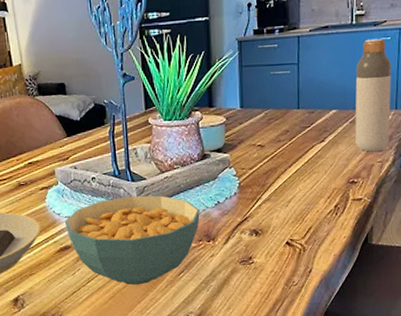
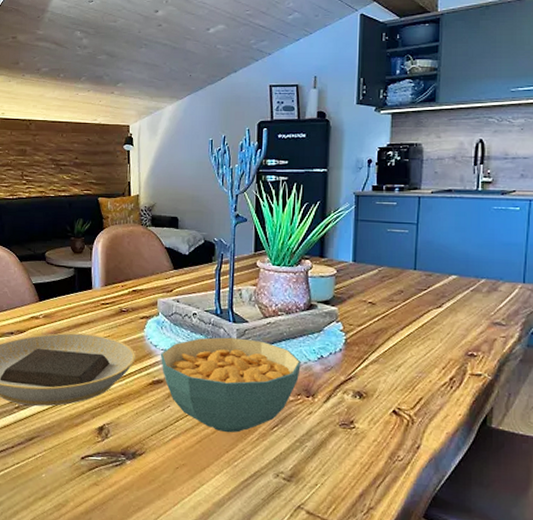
bottle: present [355,39,391,152] -> none [476,208,519,326]

